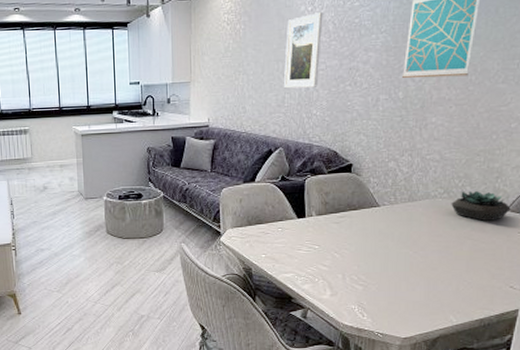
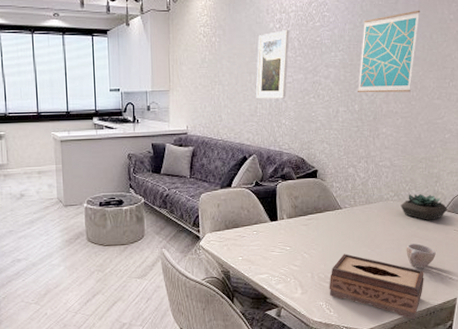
tissue box: none [362,255,478,331] -> present [329,253,424,320]
cup: none [456,246,494,274] -> present [406,243,436,268]

